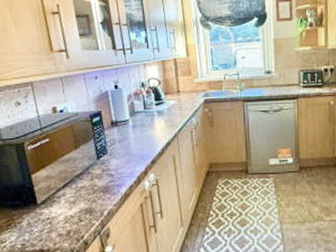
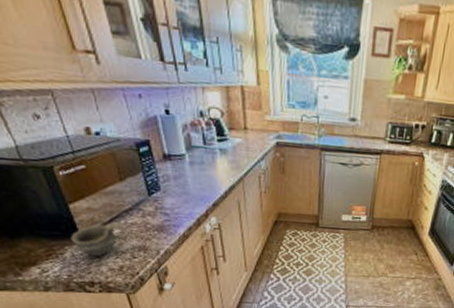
cup: none [29,188,76,223] -> present [70,222,126,257]

